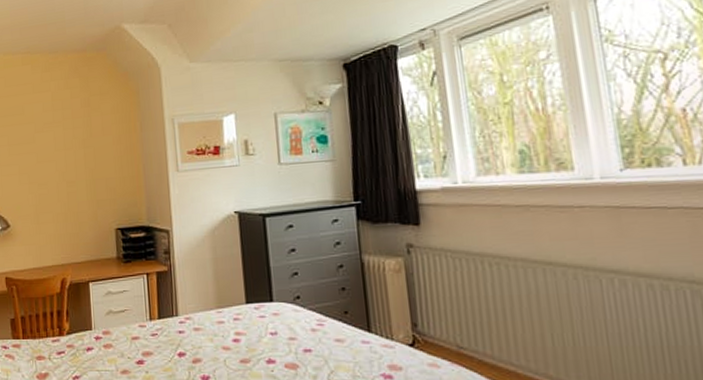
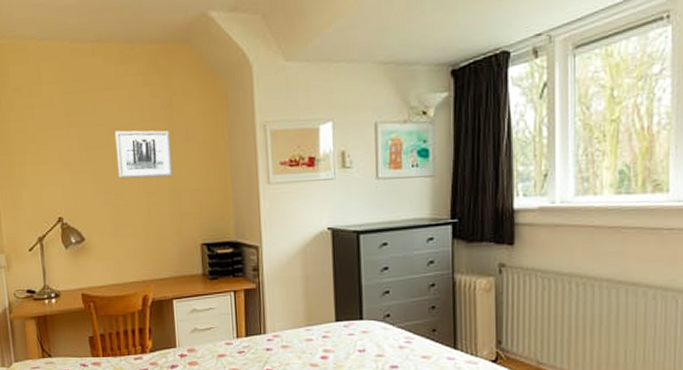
wall art: none [39,126,91,171] -> present [114,130,173,179]

